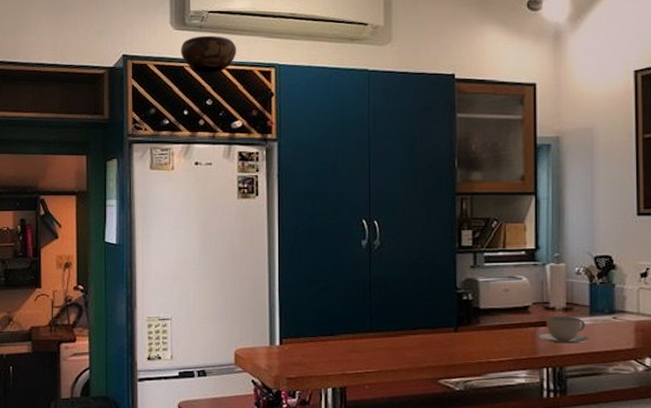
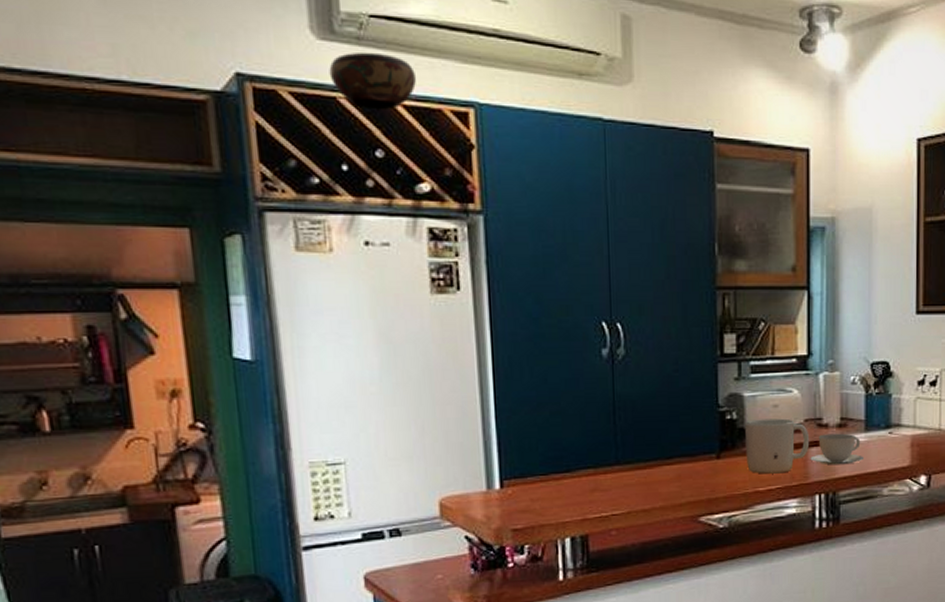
mug: none [478,301,538,348] -> present [744,418,810,474]

